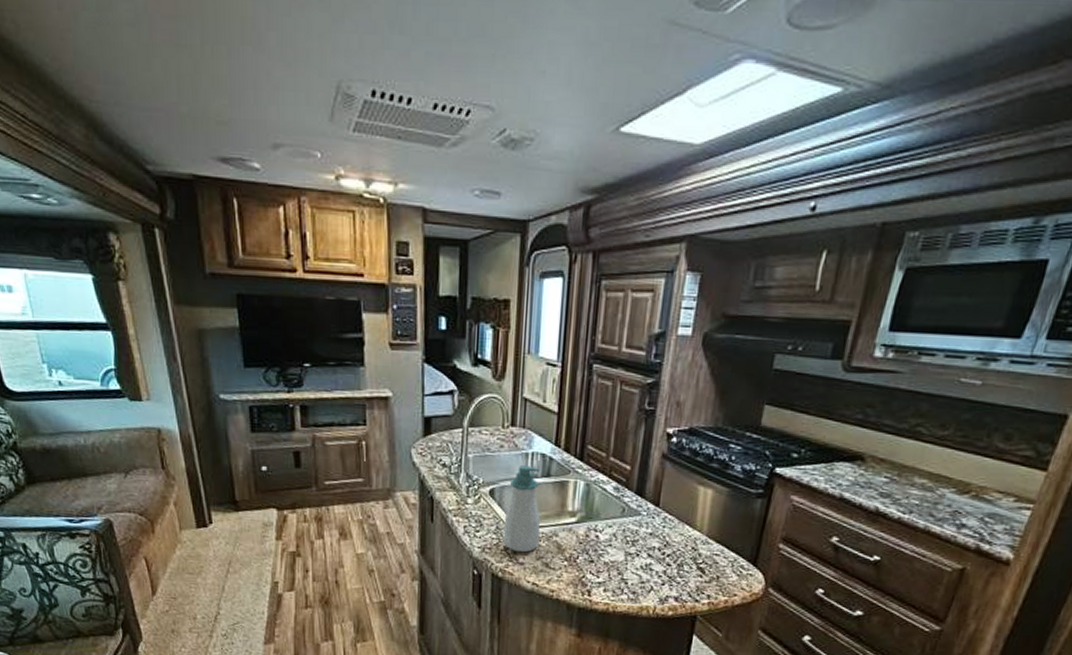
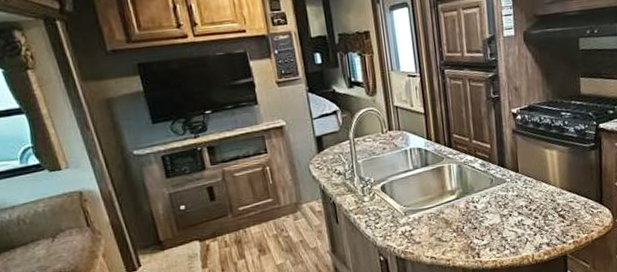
soap bottle: present [503,464,541,553] -> none [397,159,430,234]

